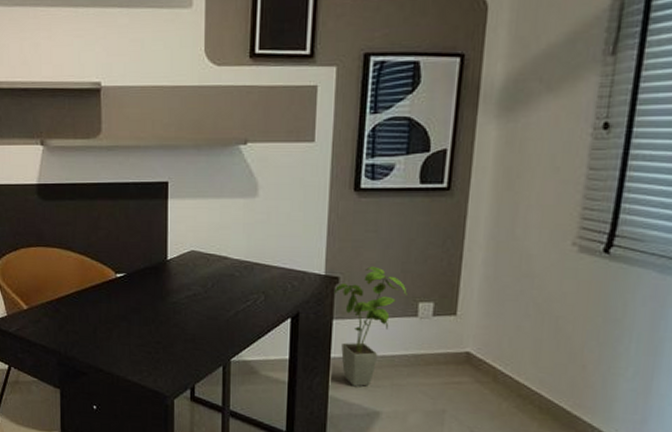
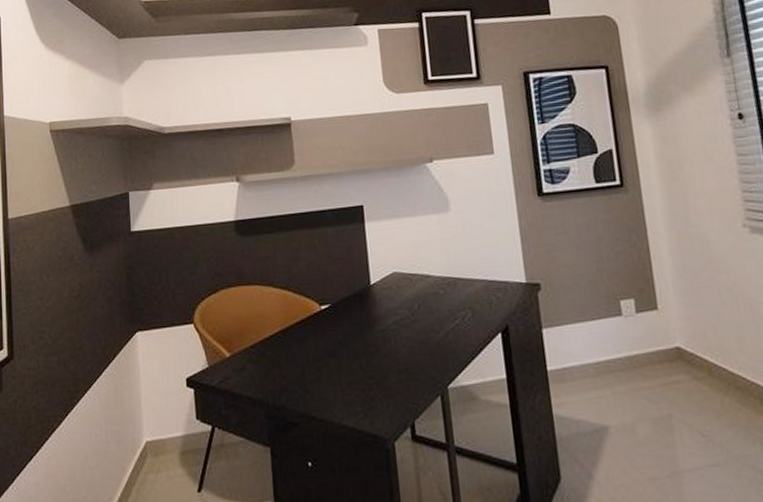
house plant: present [333,266,408,387] -> none [537,268,608,400]

